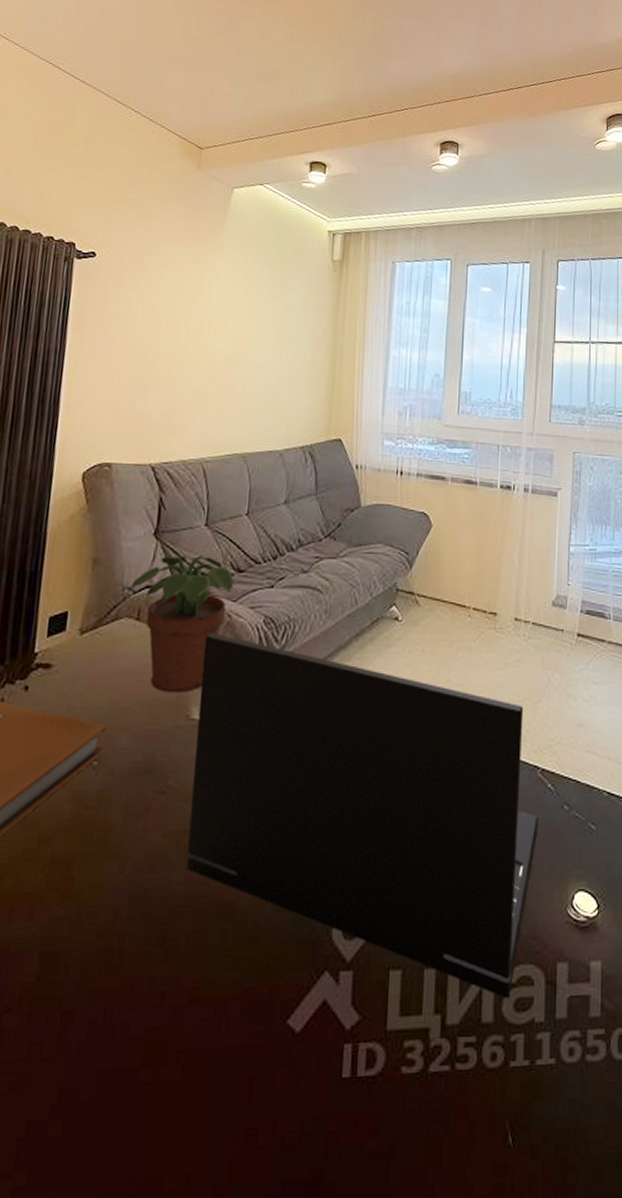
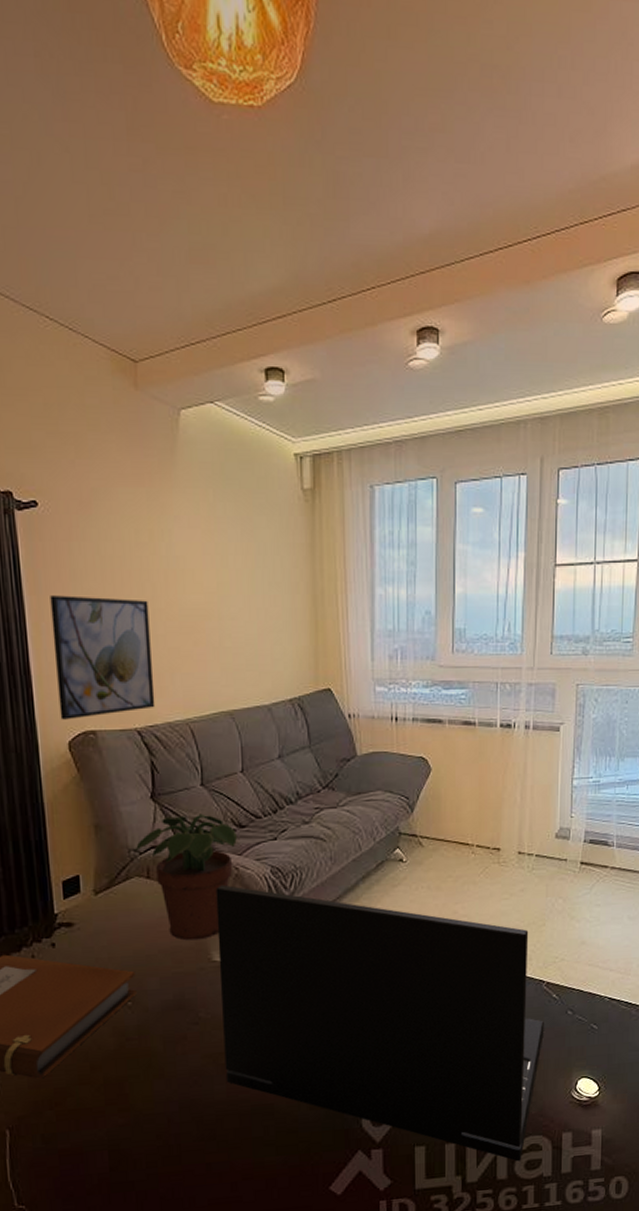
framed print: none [79,334,181,451] -> present [50,595,155,720]

